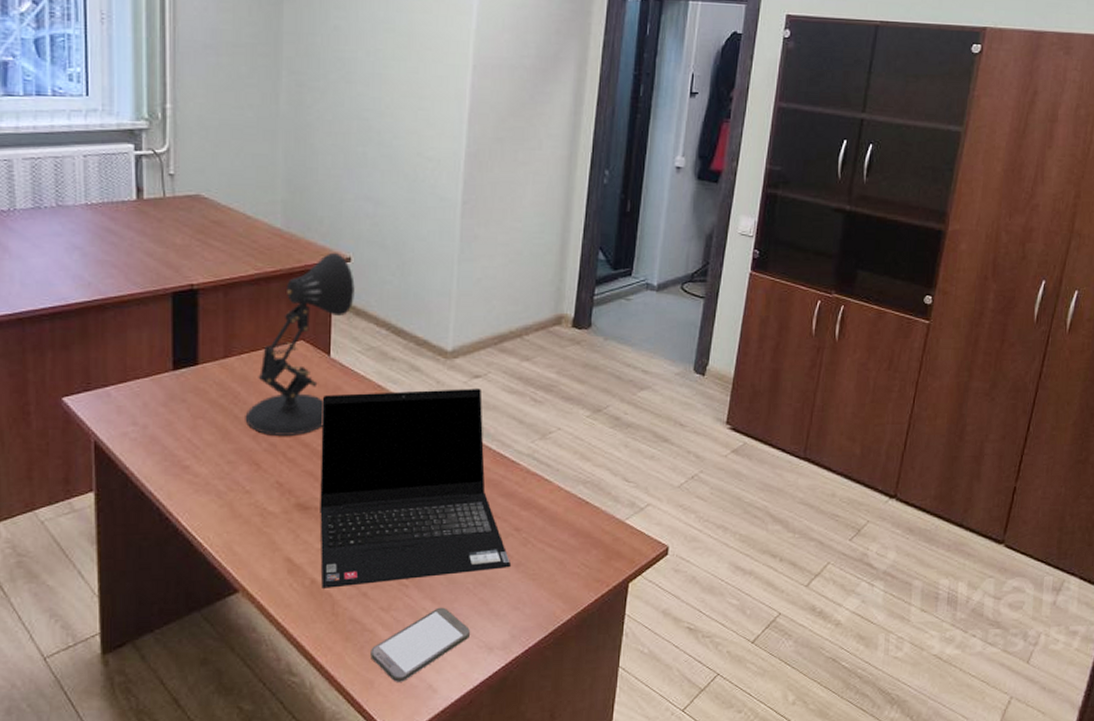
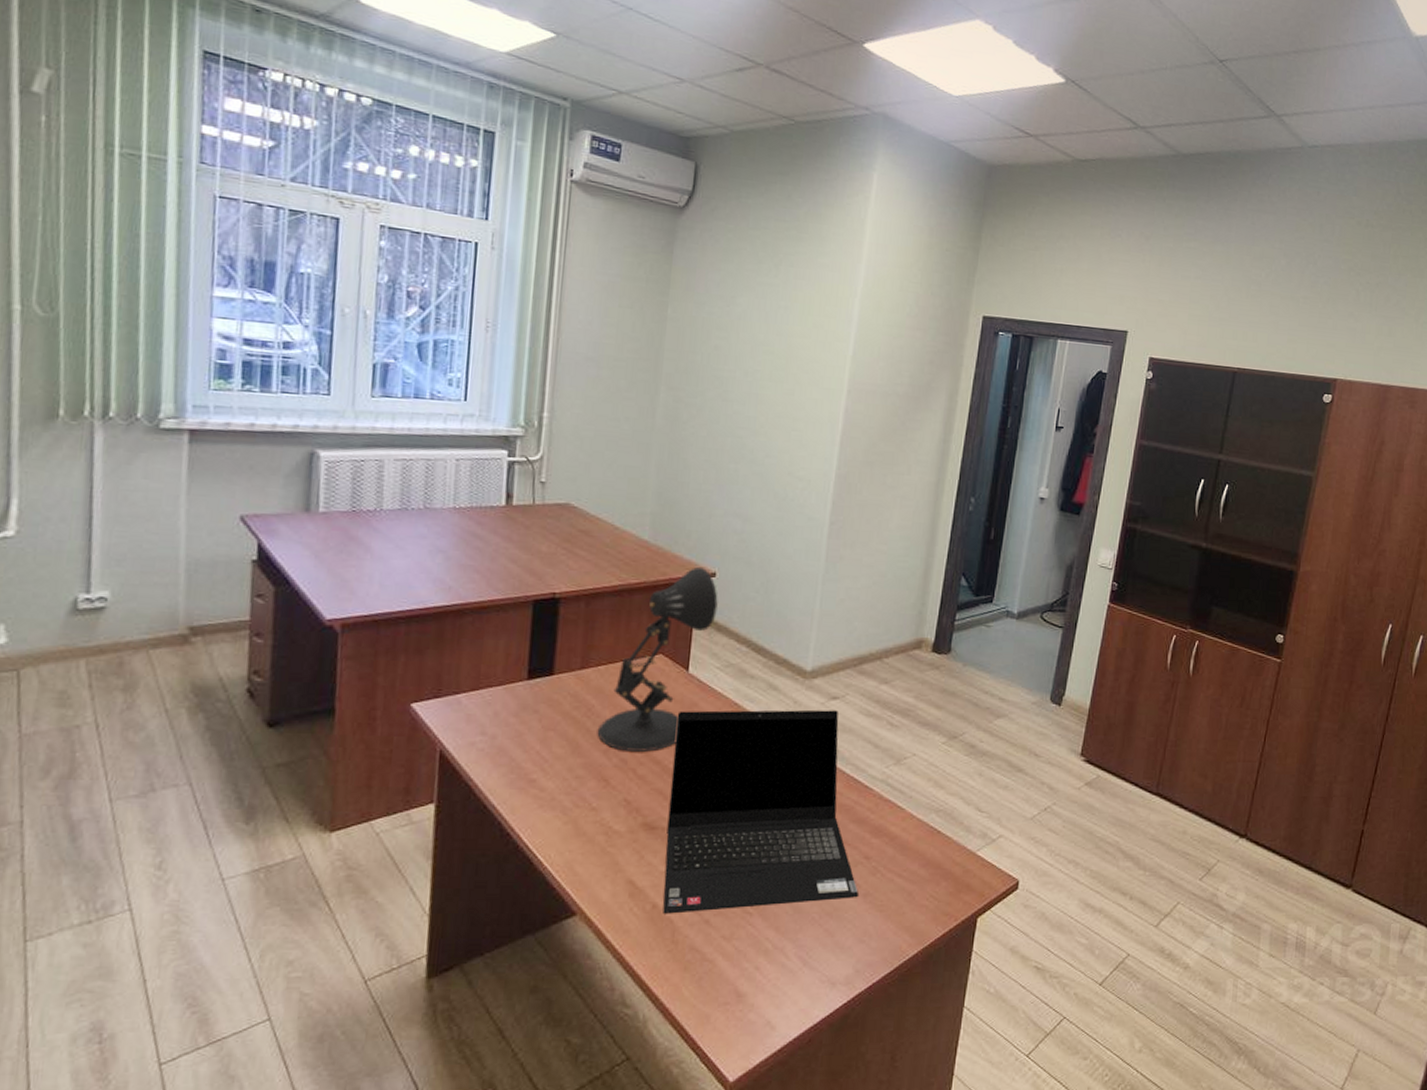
smartphone: present [370,607,470,682] -> none [708,938,813,1017]

